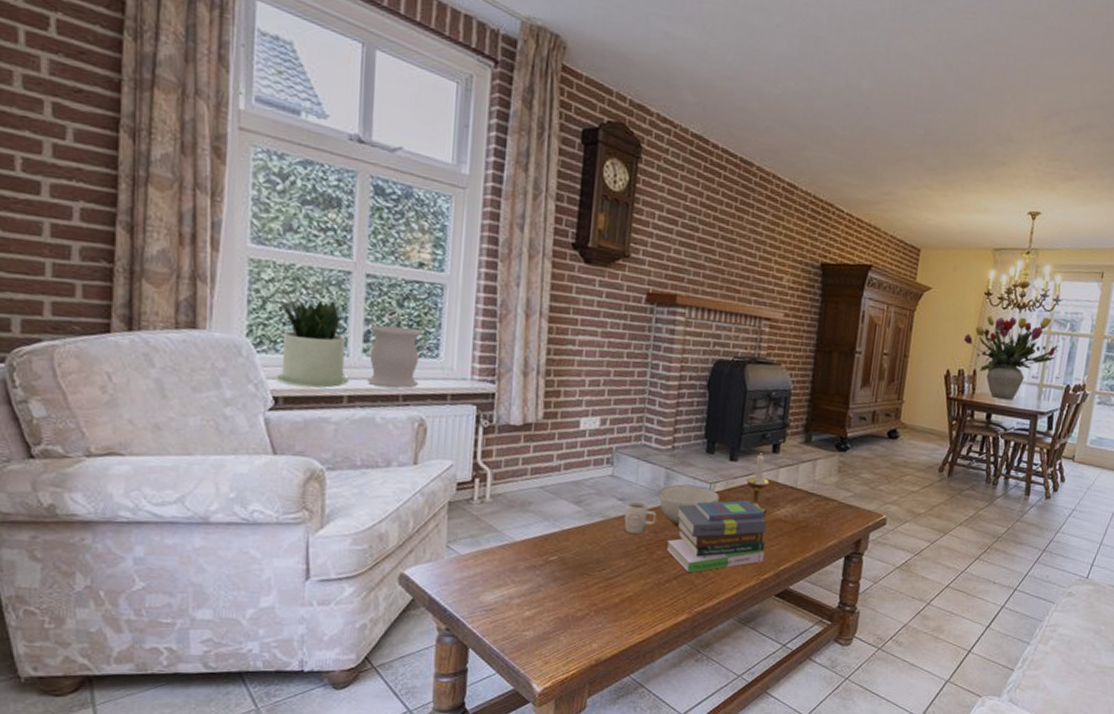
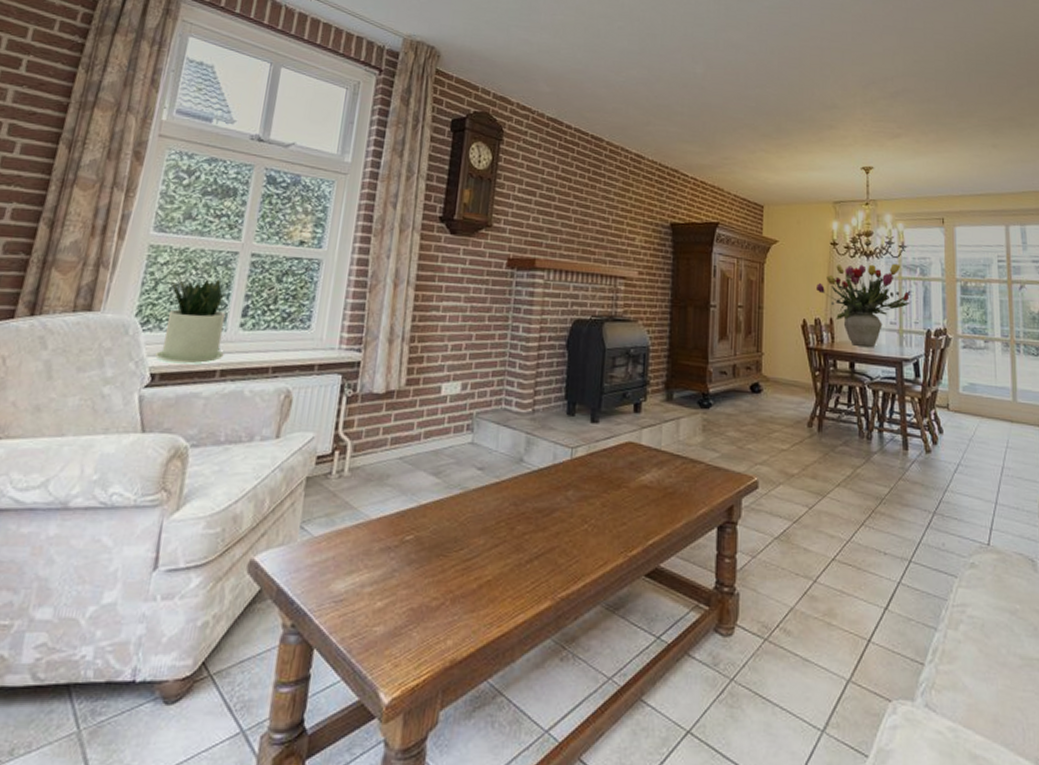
vase: present [366,325,422,388] -> none [240,300,297,360]
mug: present [623,501,657,534] -> none [483,470,517,507]
bowl: present [659,484,721,527] -> none [519,450,583,497]
books: present [667,500,767,574] -> none [528,465,632,552]
candlestick: present [746,453,770,513] -> none [608,413,633,479]

